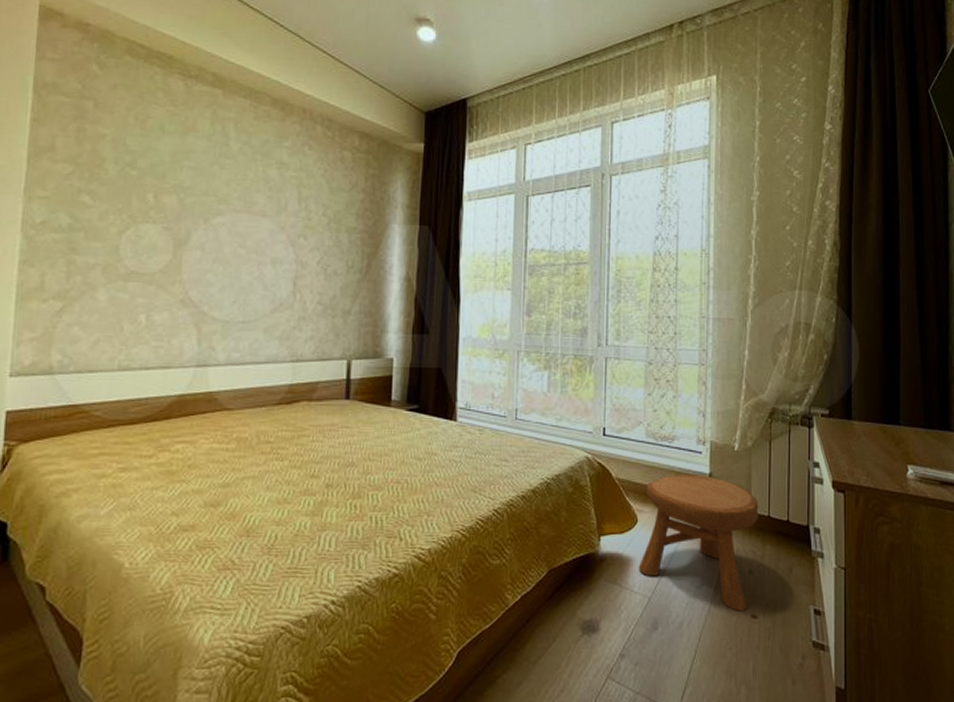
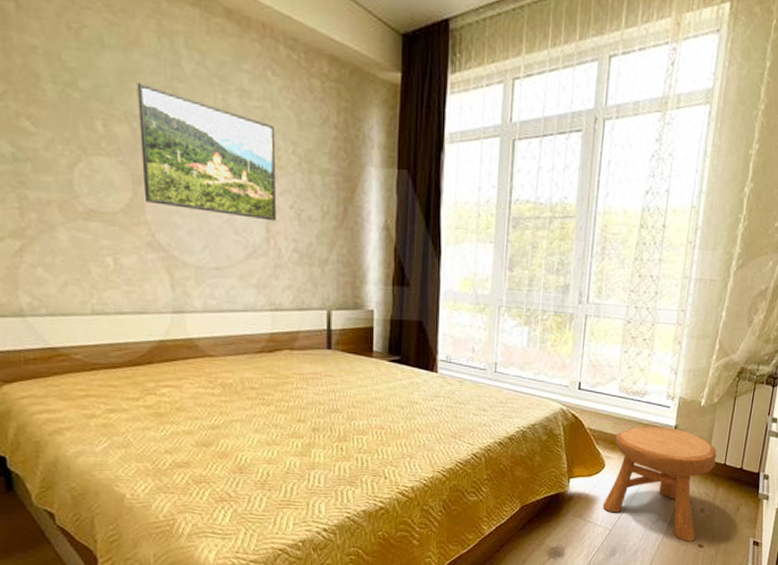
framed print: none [182,160,307,276] -> present [136,82,276,221]

